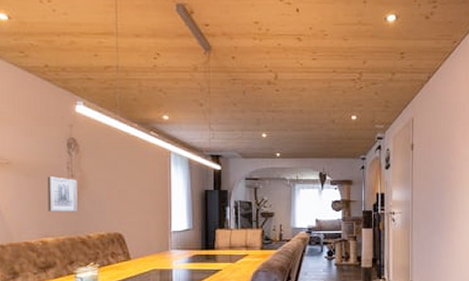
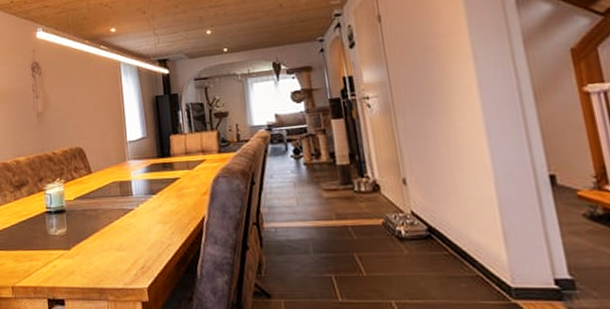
wall art: present [47,176,78,212] -> none [17,99,43,132]

